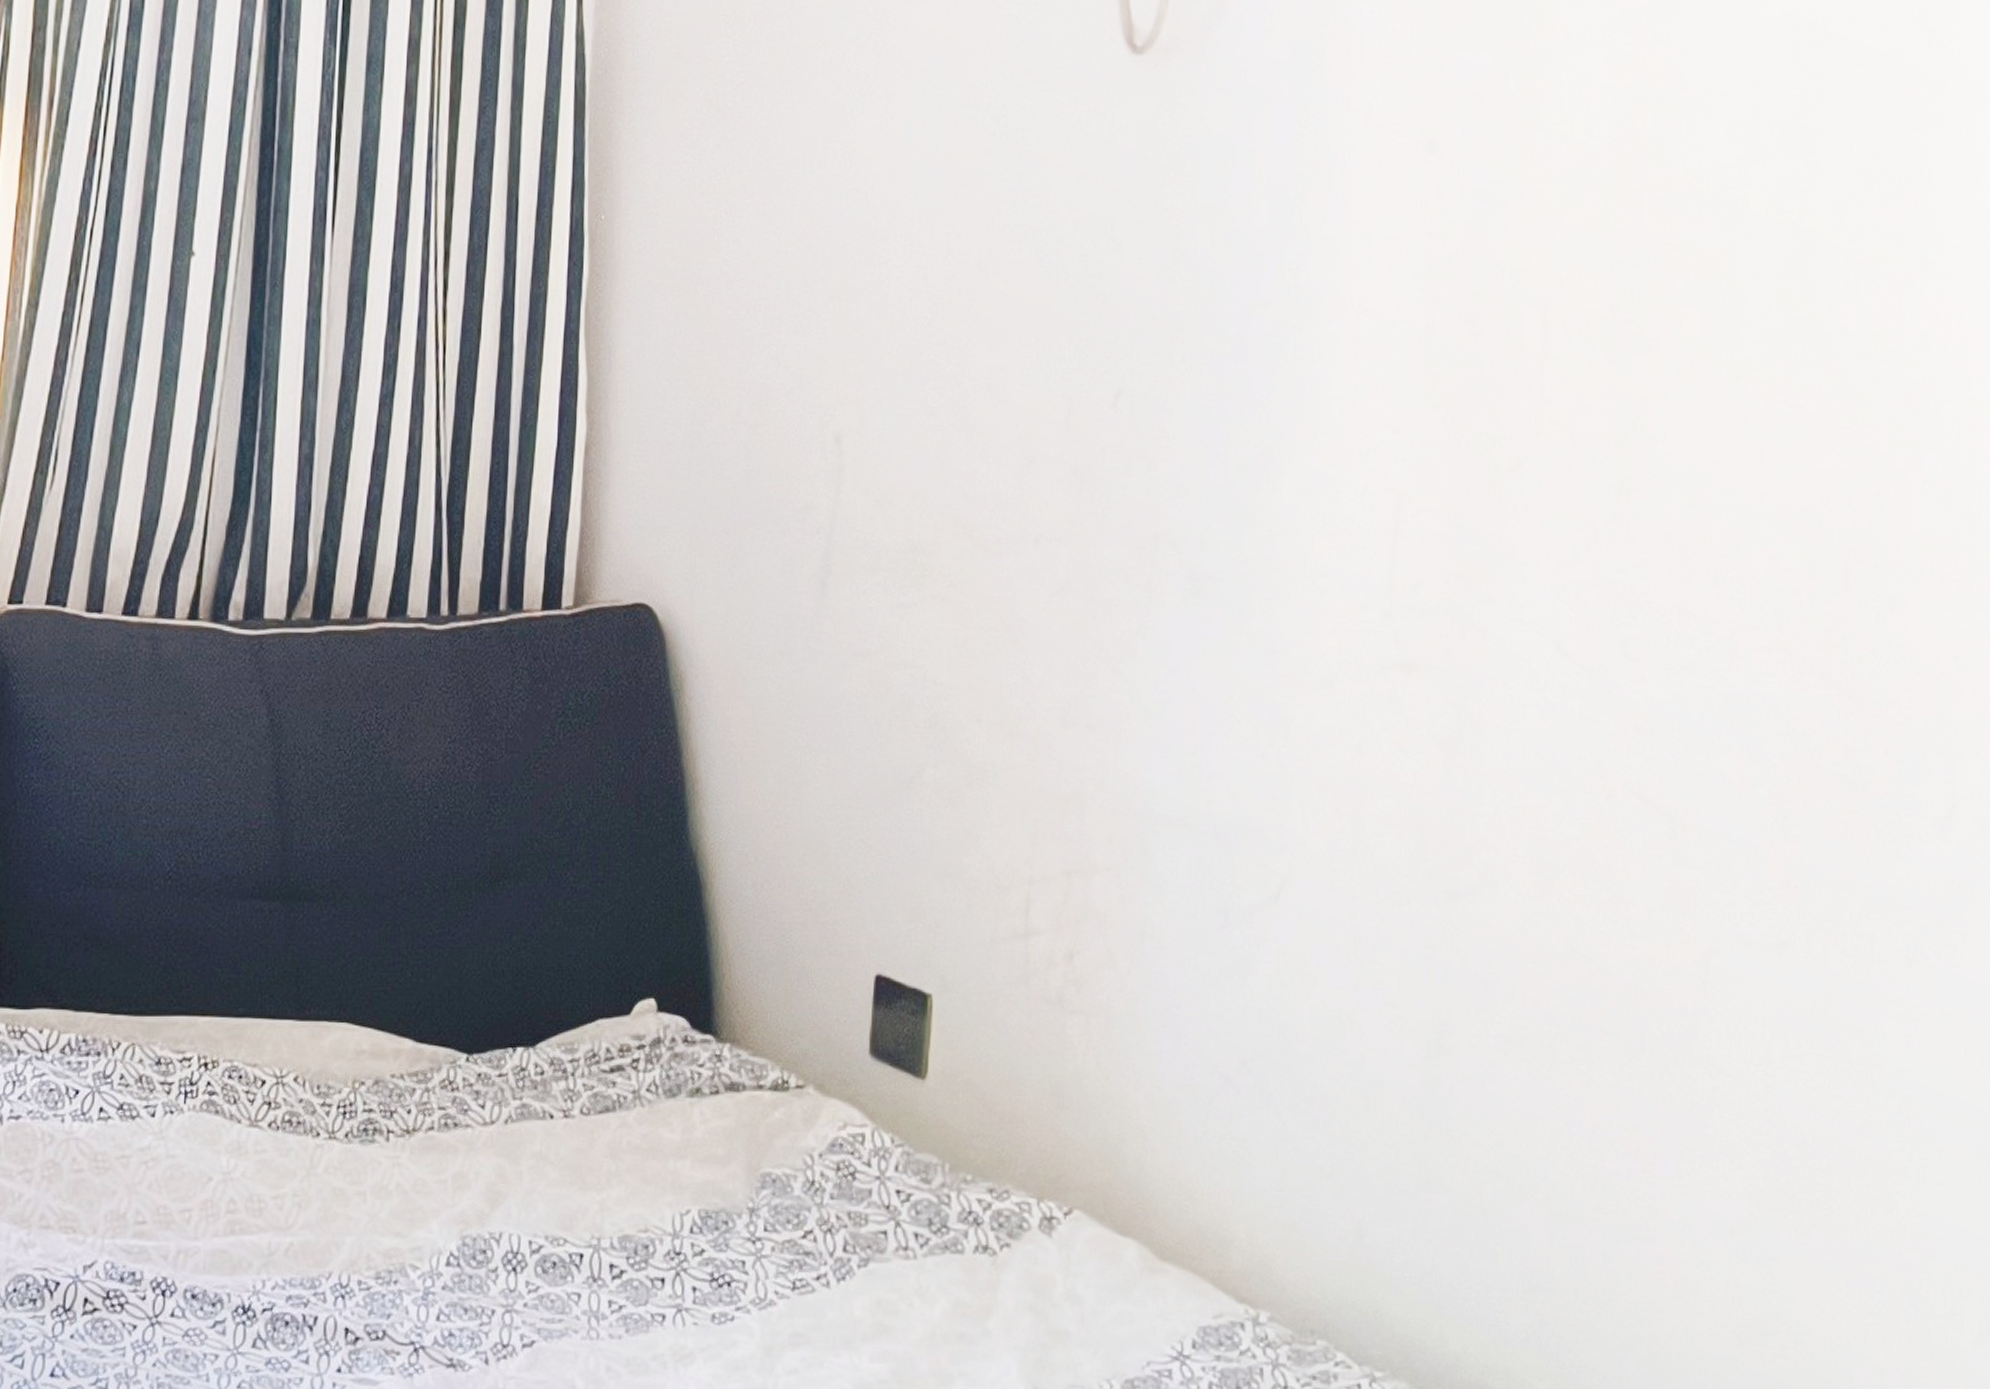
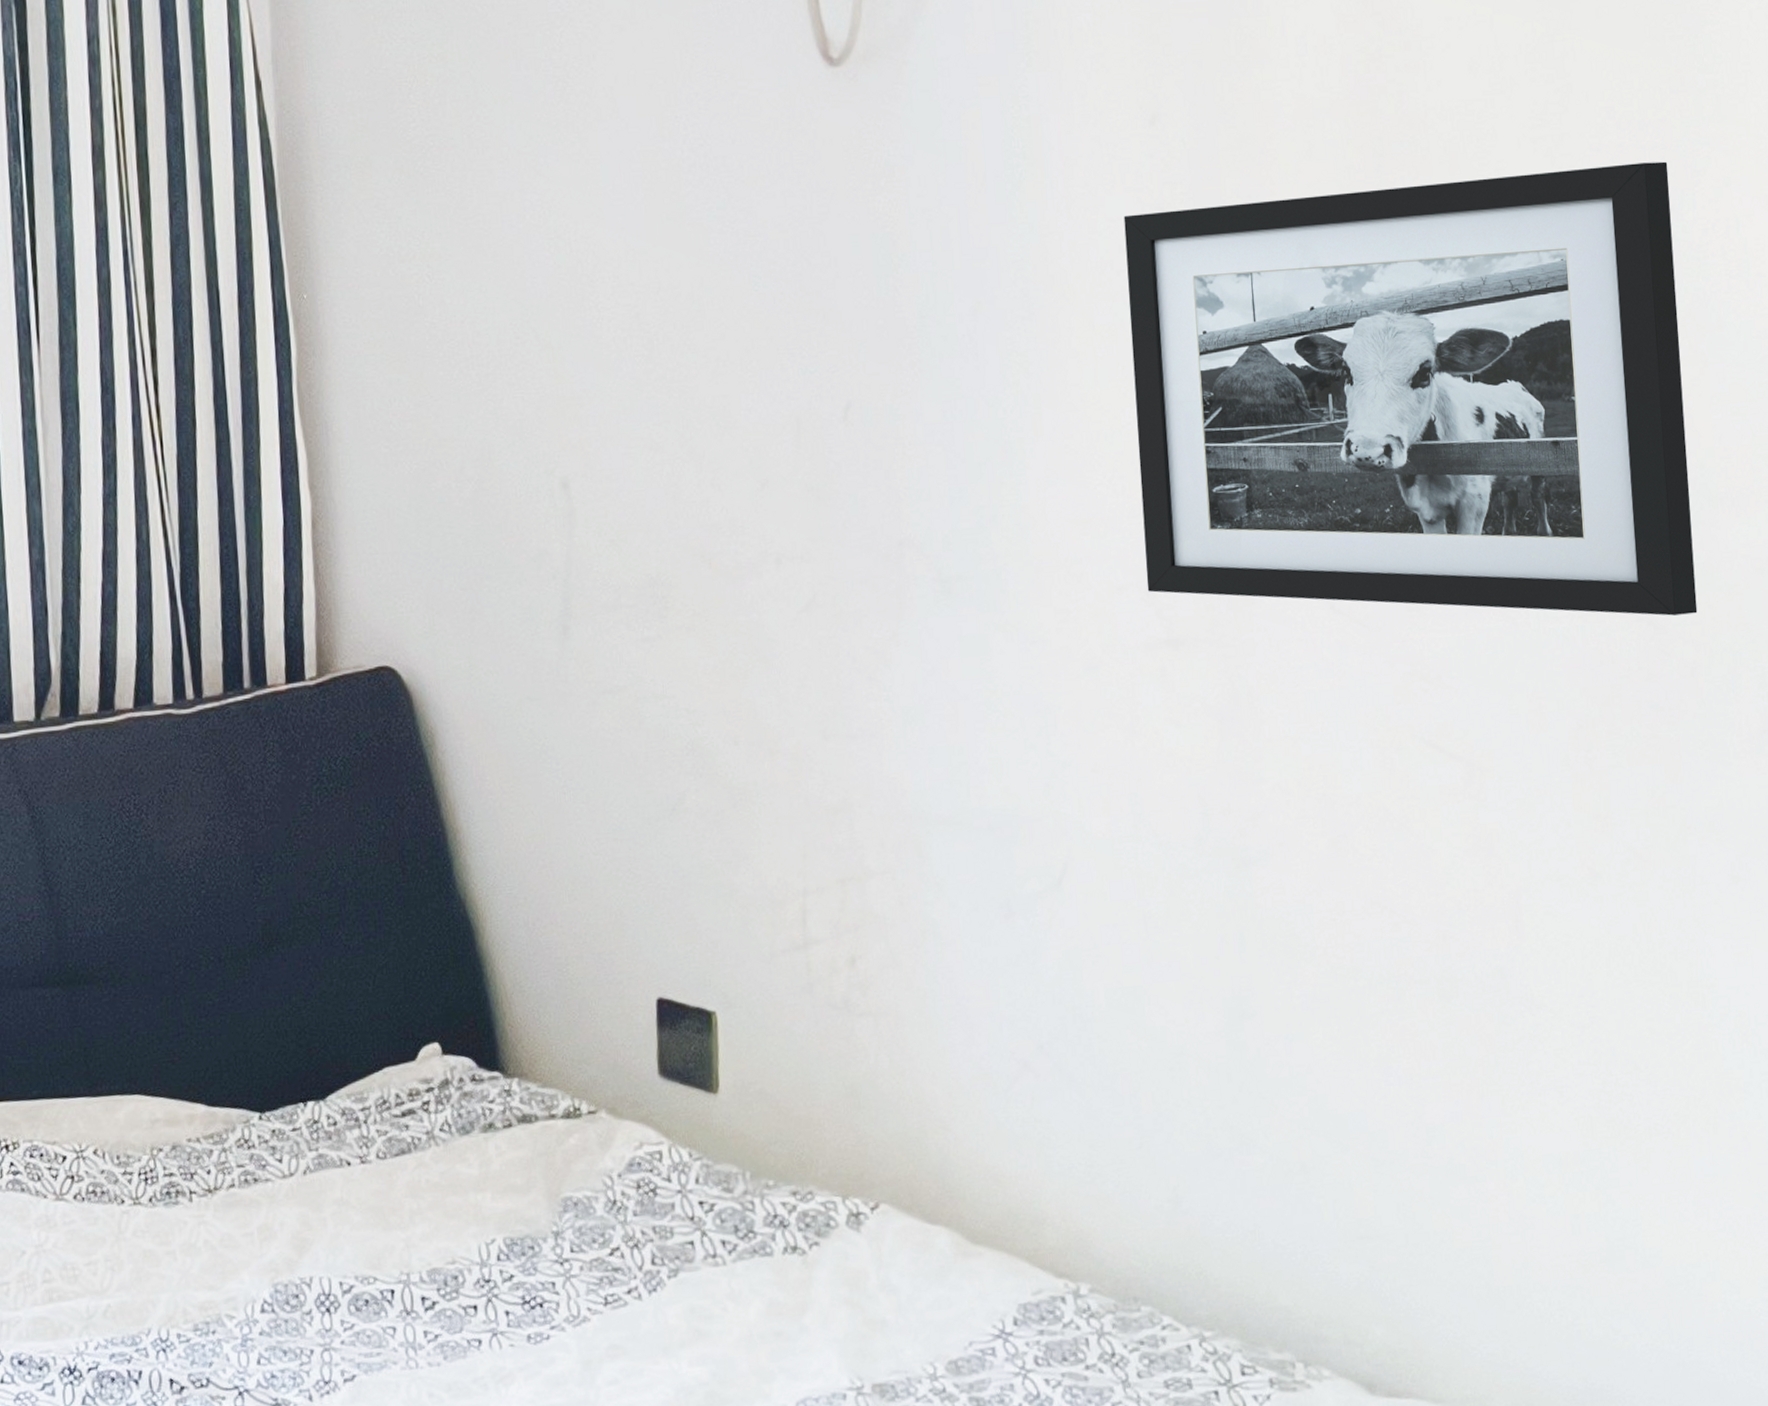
picture frame: none [1386,236,1901,693] -> present [1123,161,1698,616]

